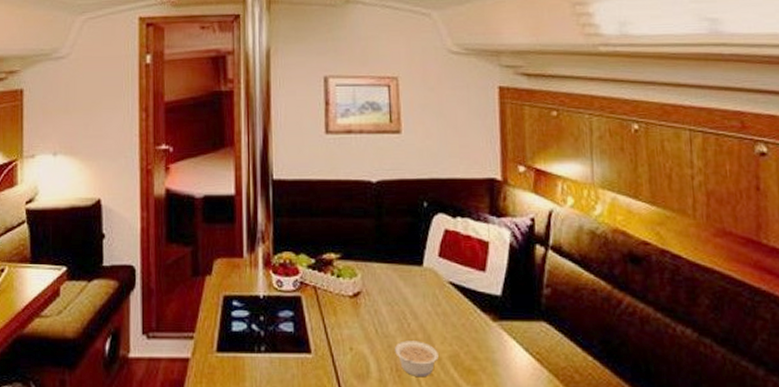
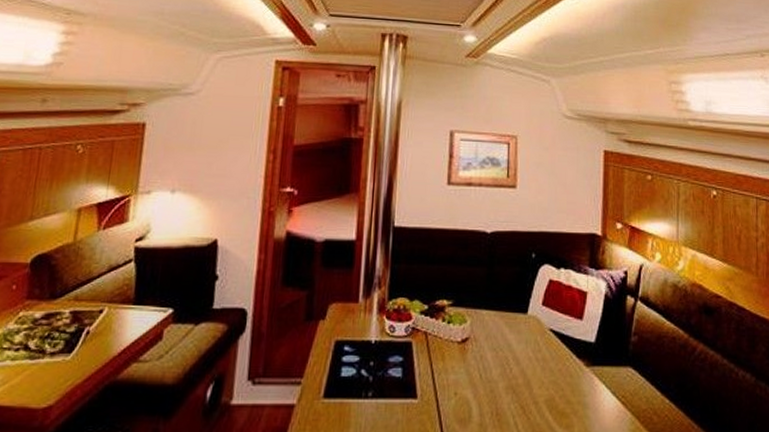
legume: present [395,341,439,376] -> none [497,385,536,420]

